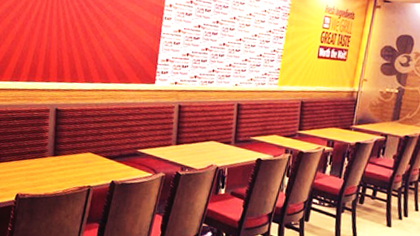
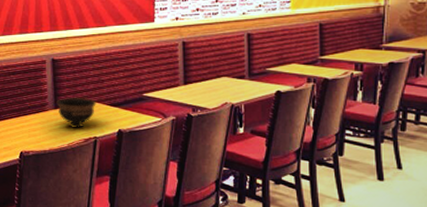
bowl: none [56,146,94,177] -> present [56,97,96,129]

